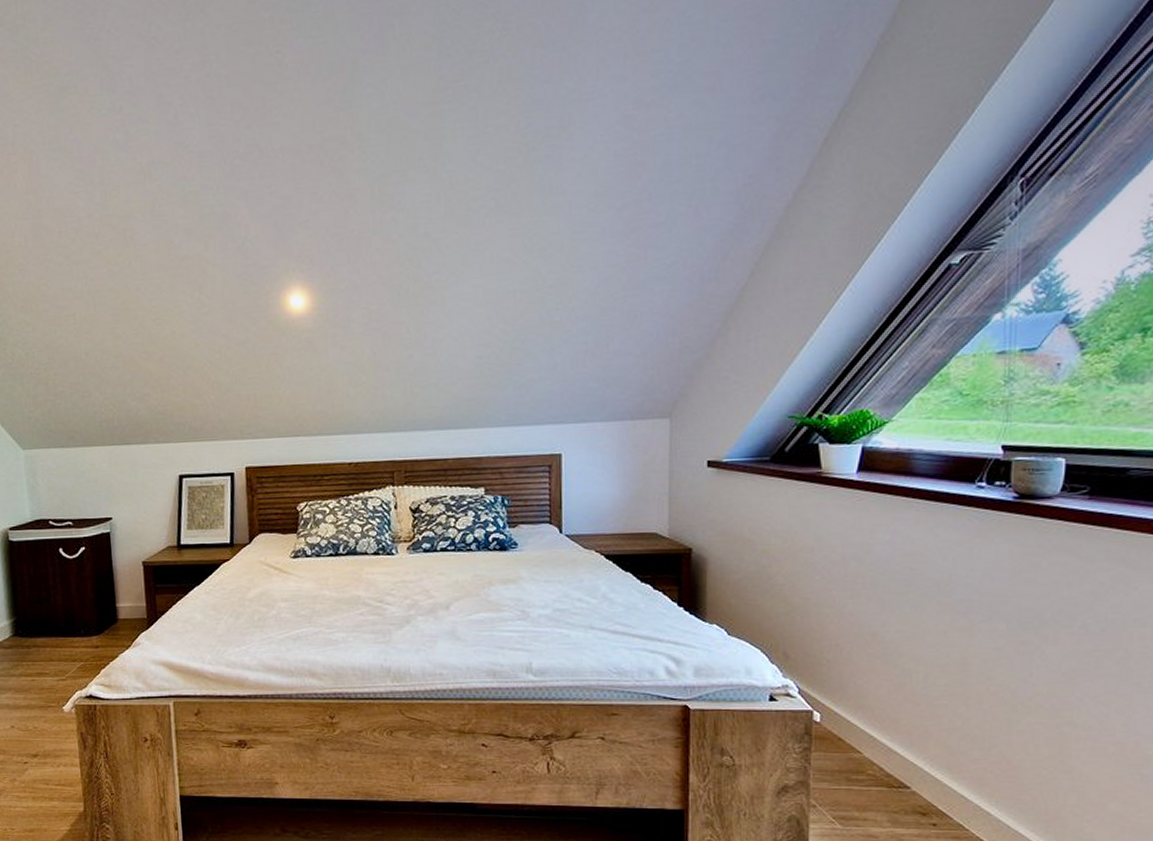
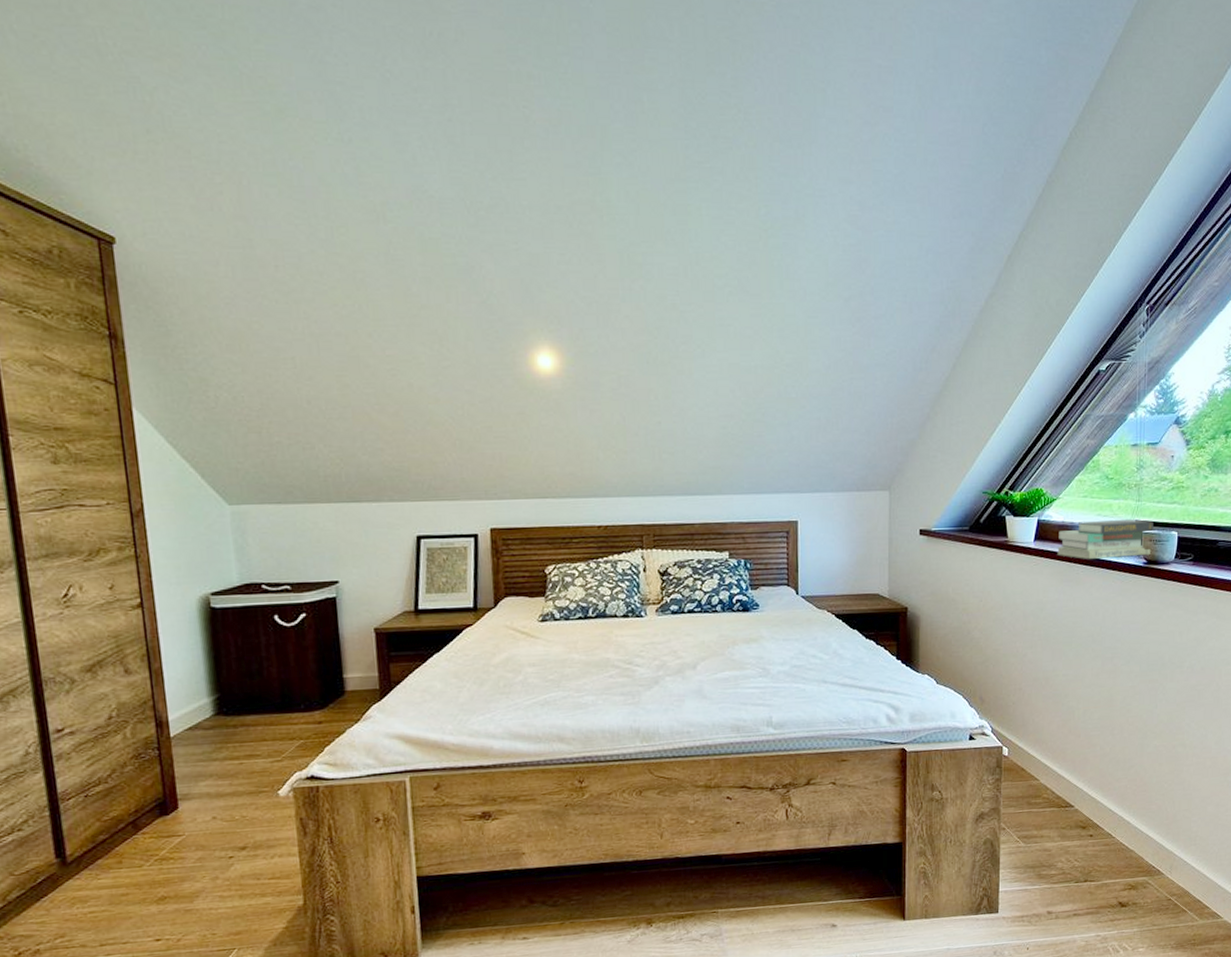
books: none [889,443,1029,494] -> present [1057,519,1154,560]

